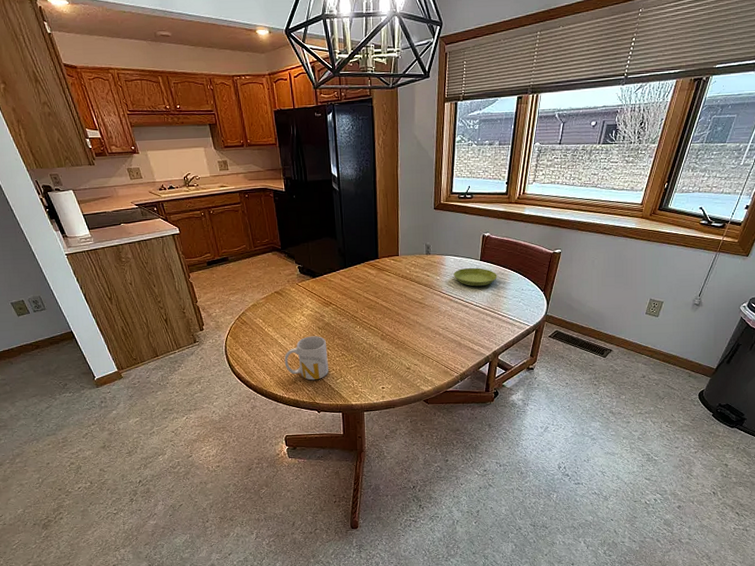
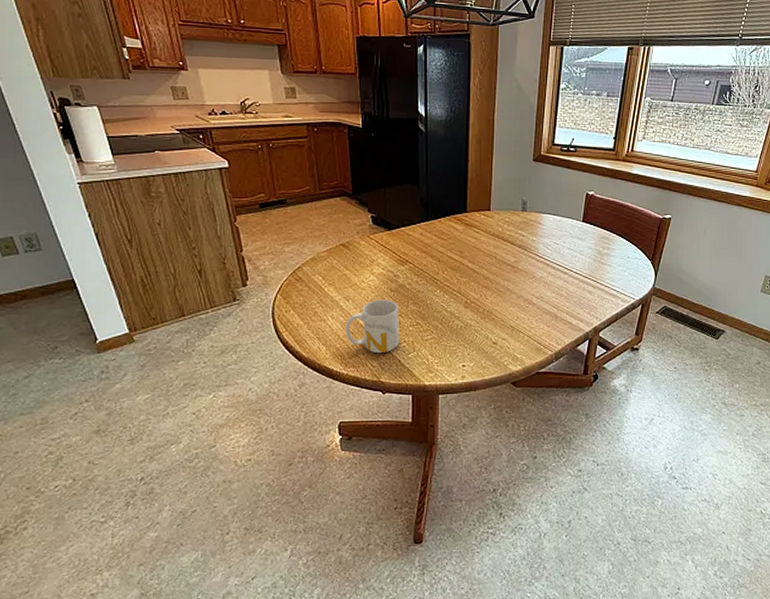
saucer: present [454,268,497,287] -> none [552,230,601,251]

